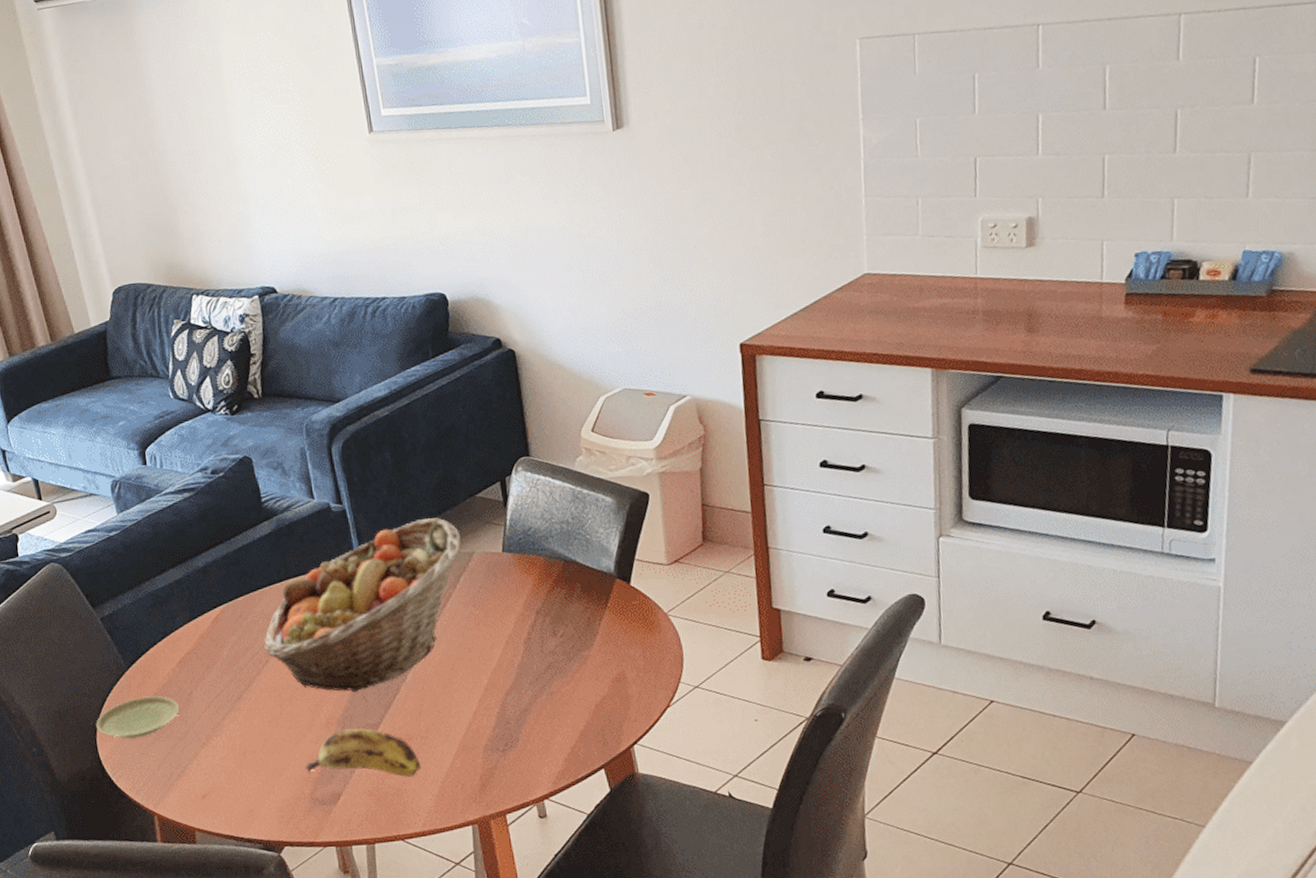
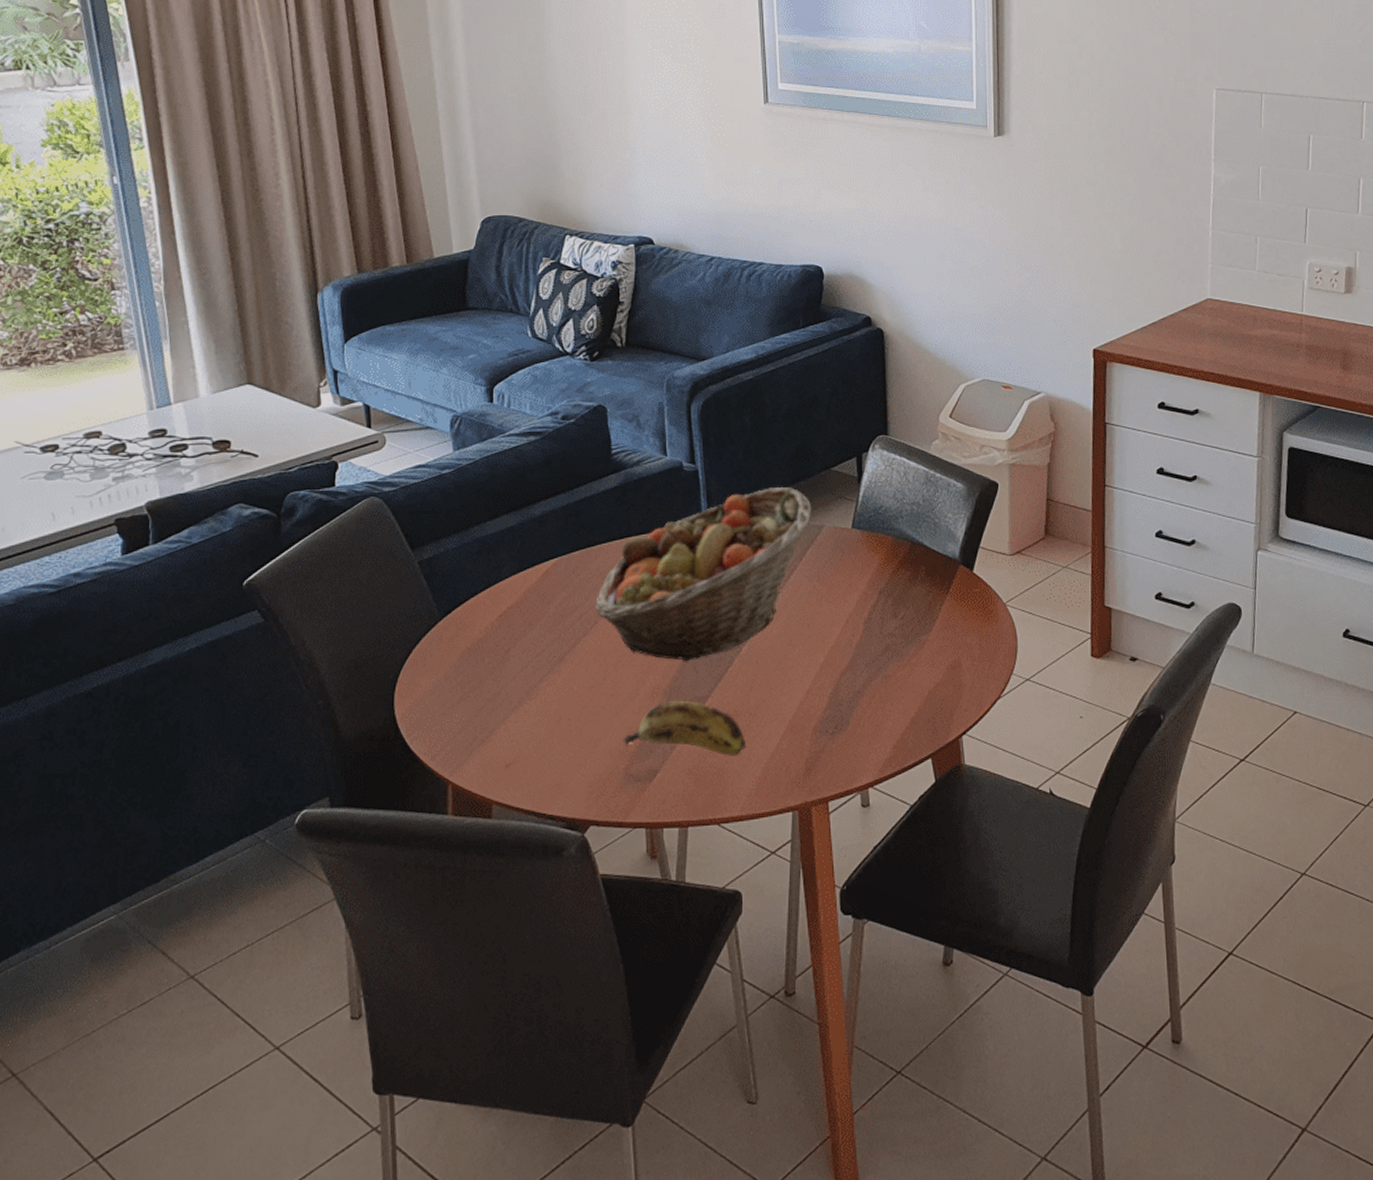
plate: present [96,695,180,740] -> none [396,651,494,698]

